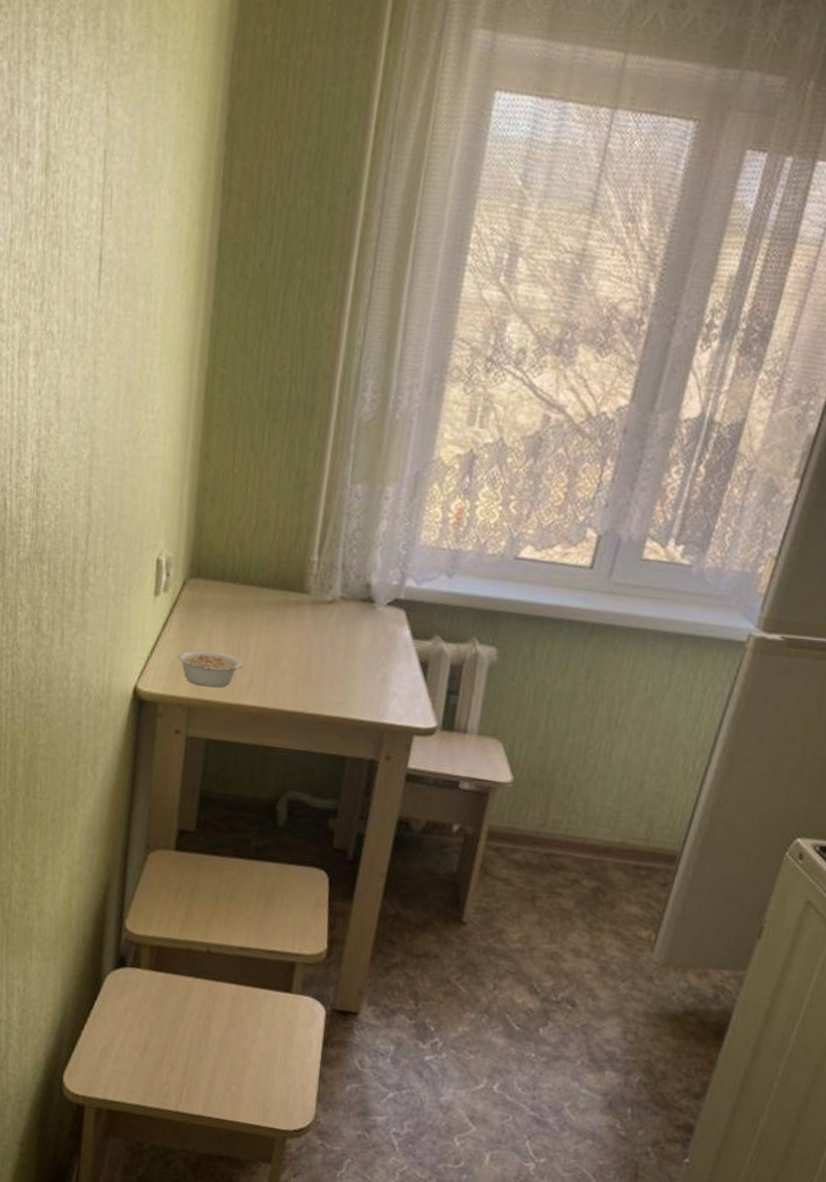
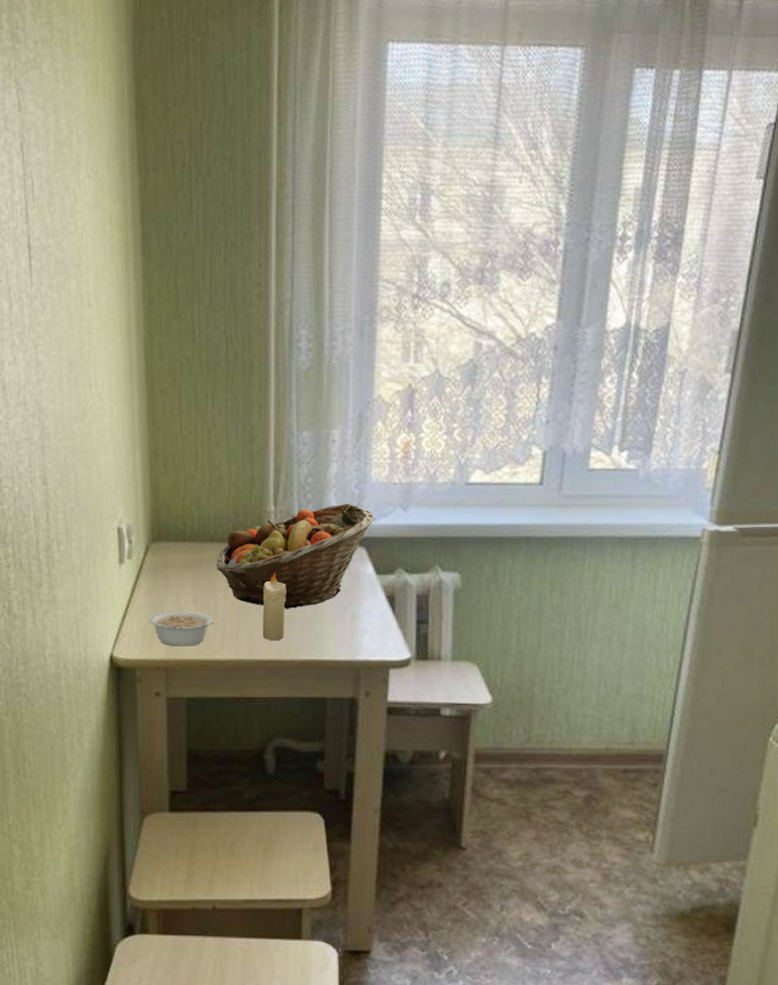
fruit basket: none [251,562,419,663] -> present [215,503,375,609]
candle: none [290,624,320,693] -> present [262,573,287,641]

